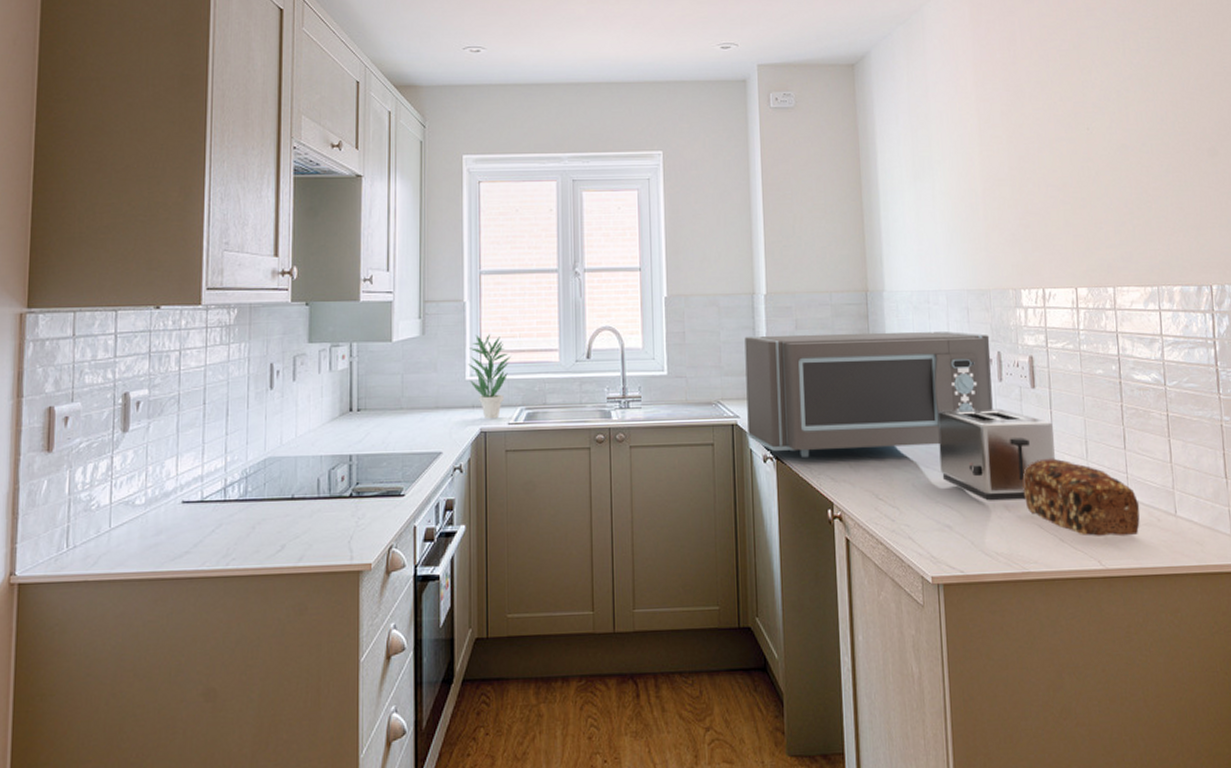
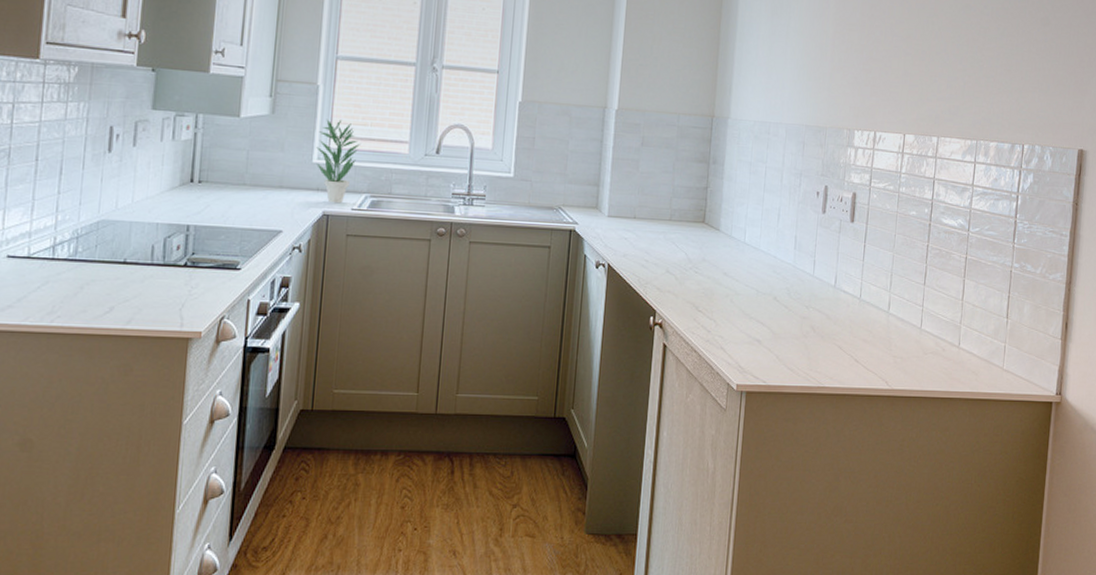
microwave: present [744,331,993,459] -> none [584,148,820,268]
toaster: present [937,408,1055,501] -> none [758,235,865,322]
bread loaf: present [1022,458,1140,537] -> none [829,287,929,362]

